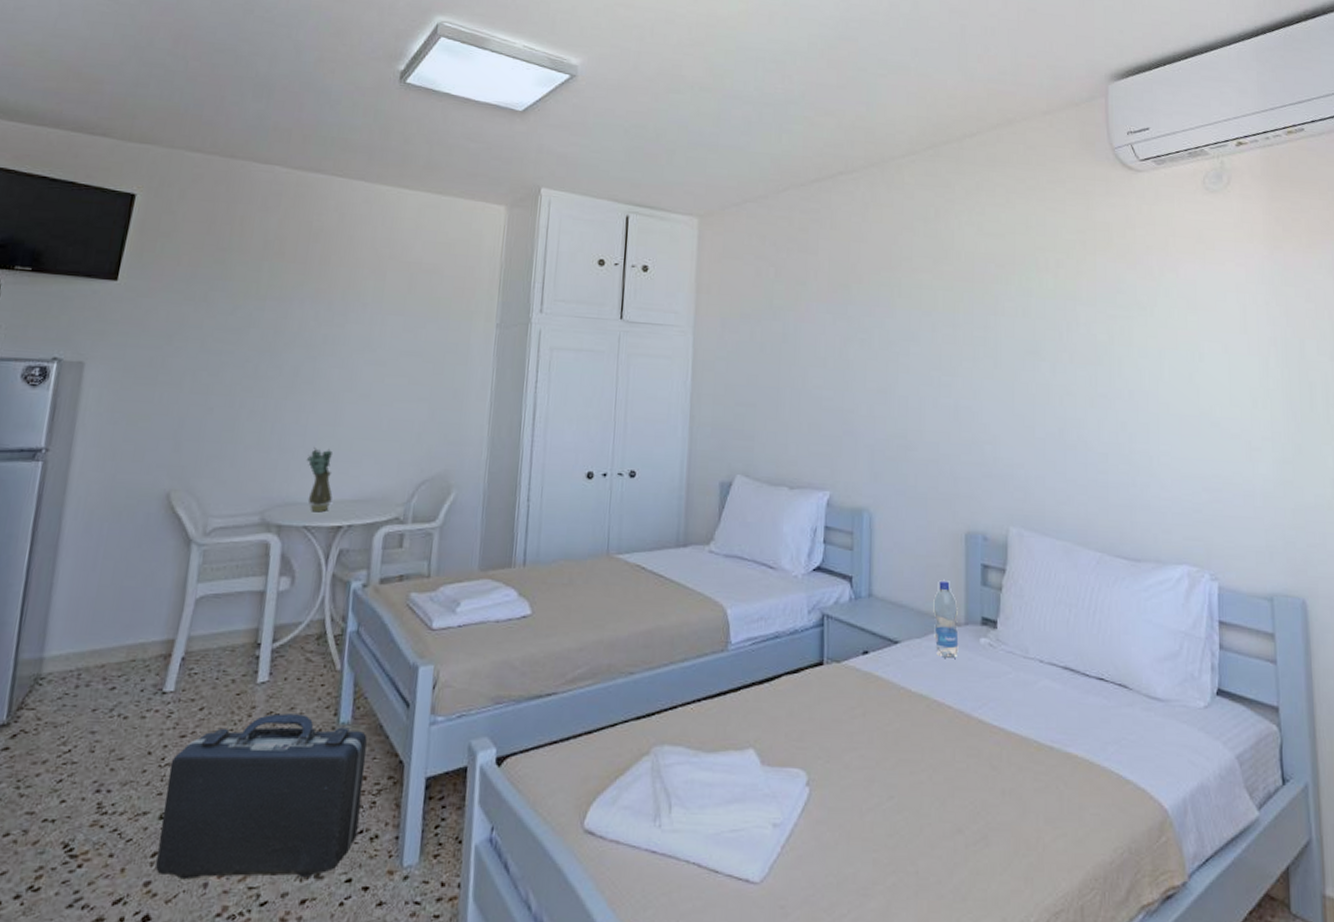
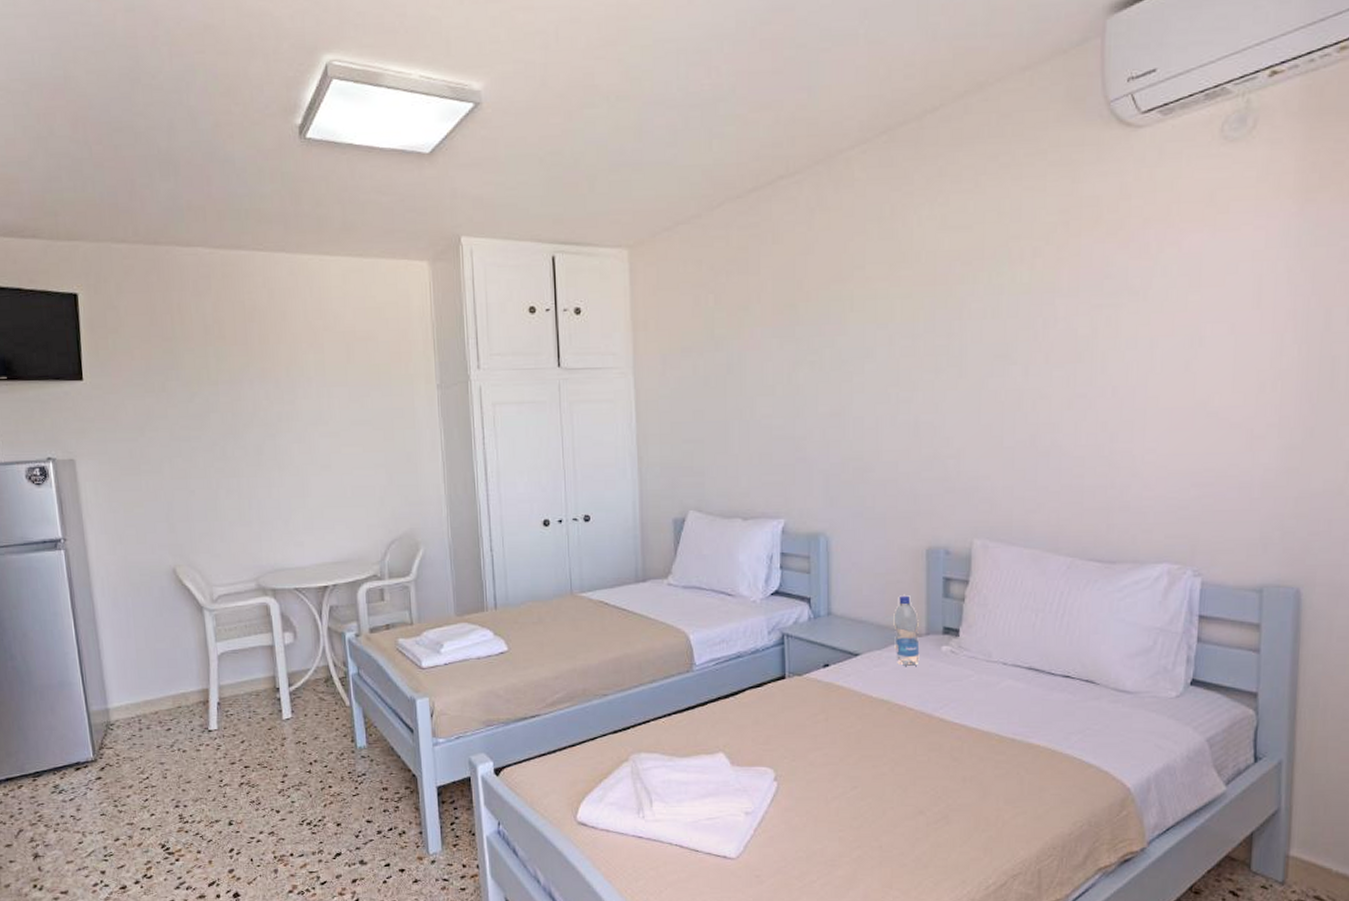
suitcase: present [155,713,367,879] -> none [228,742,389,867]
vase: present [306,446,333,513] -> none [285,517,315,576]

